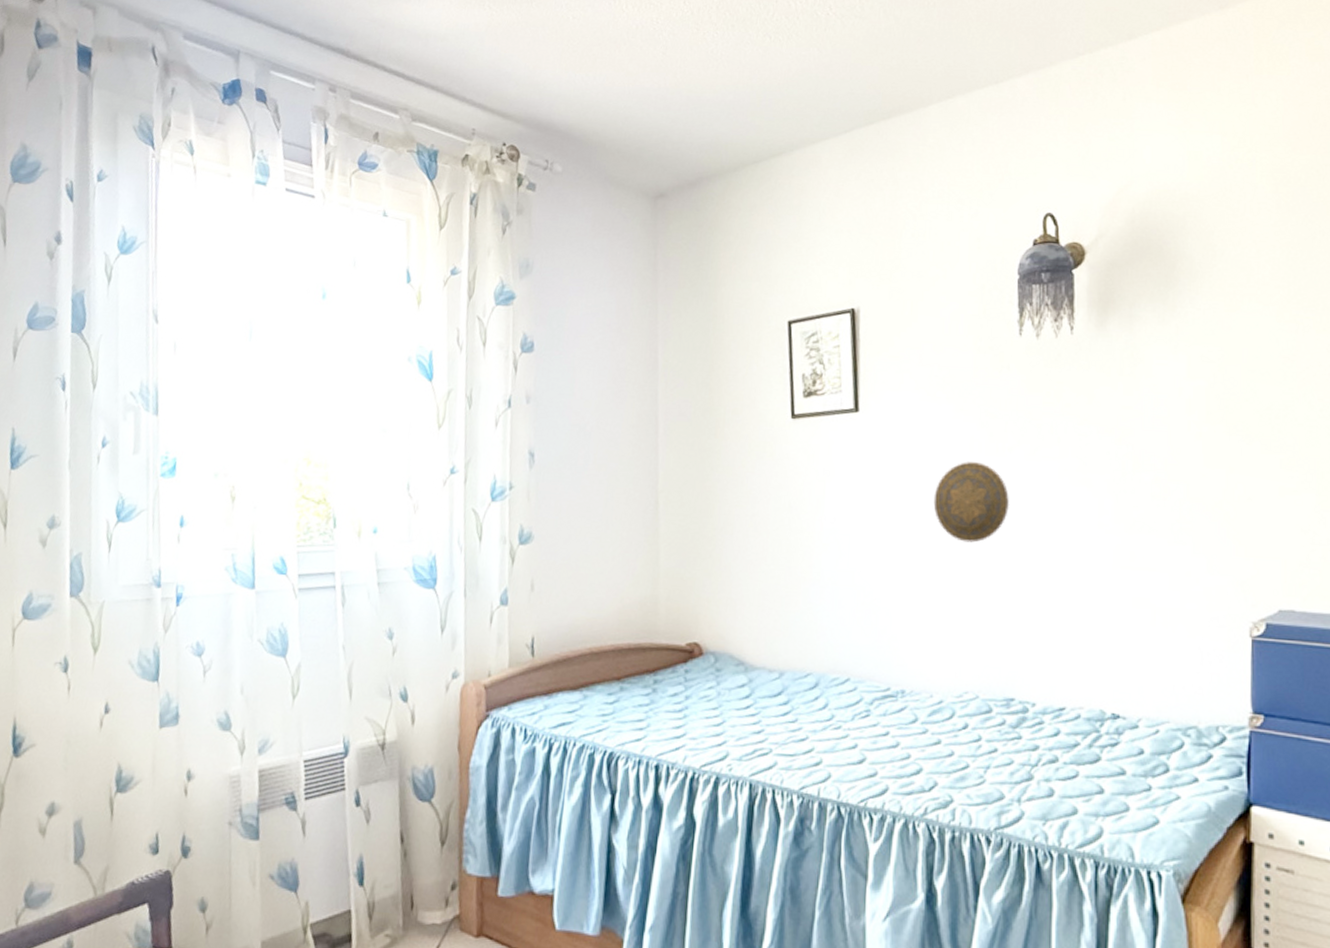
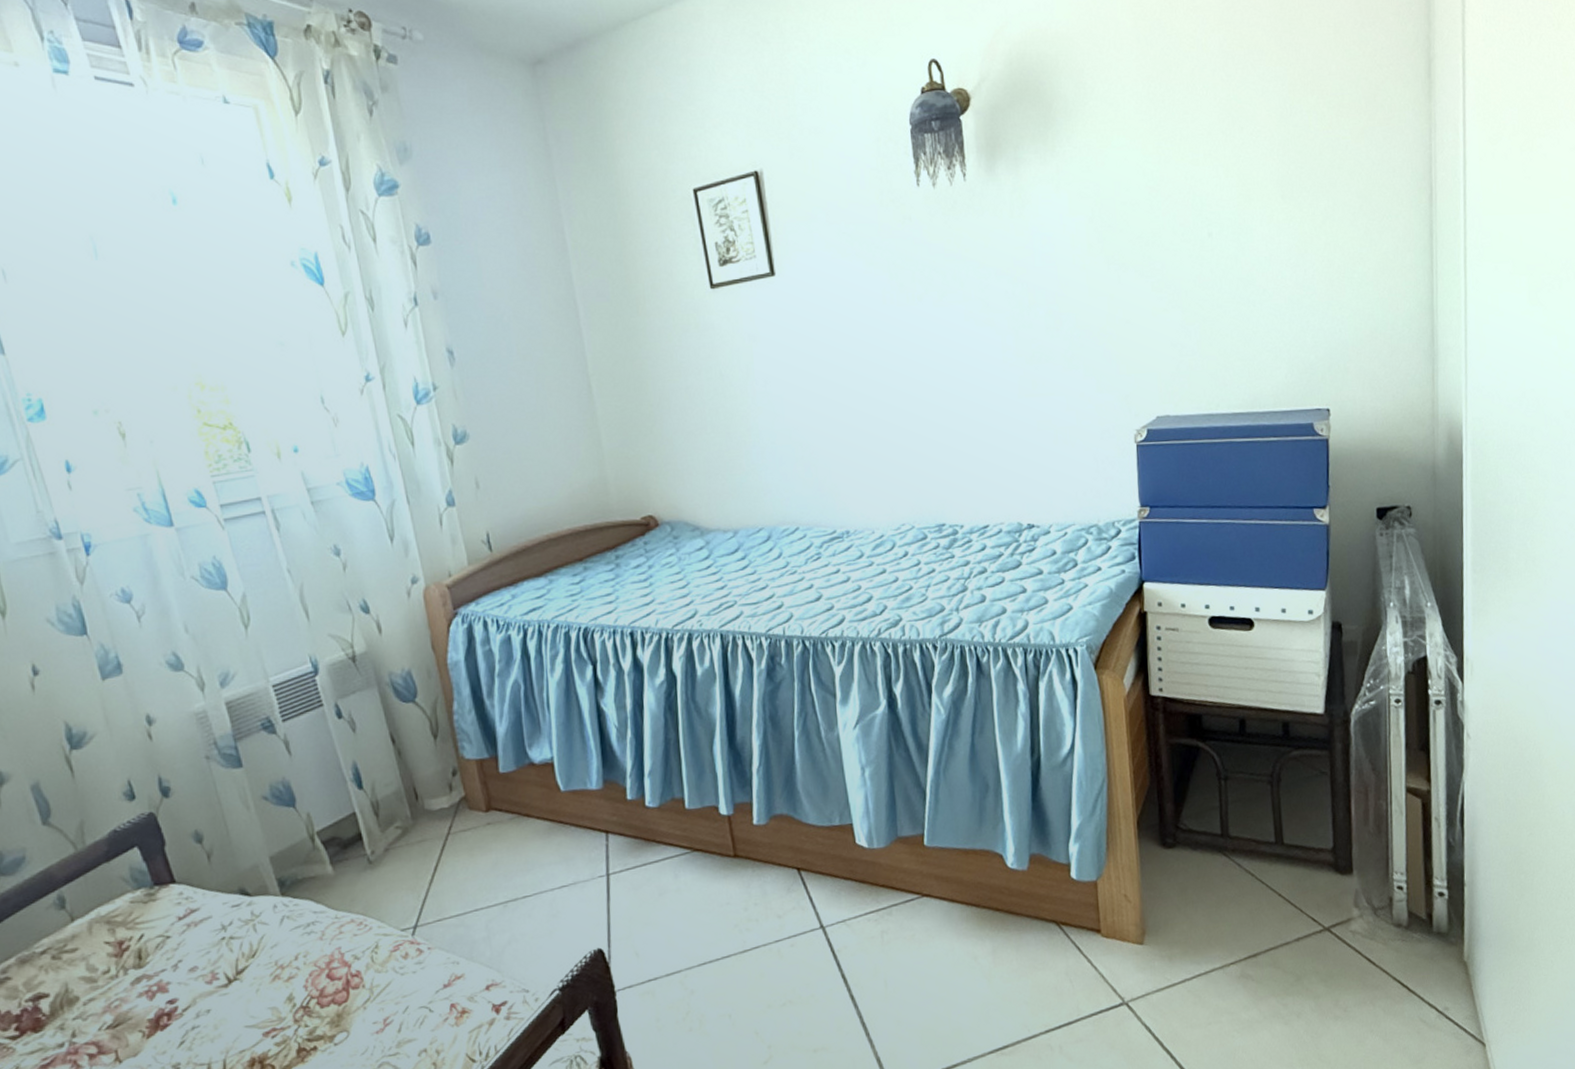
decorative plate: present [933,462,1010,543] -> none [855,313,925,390]

